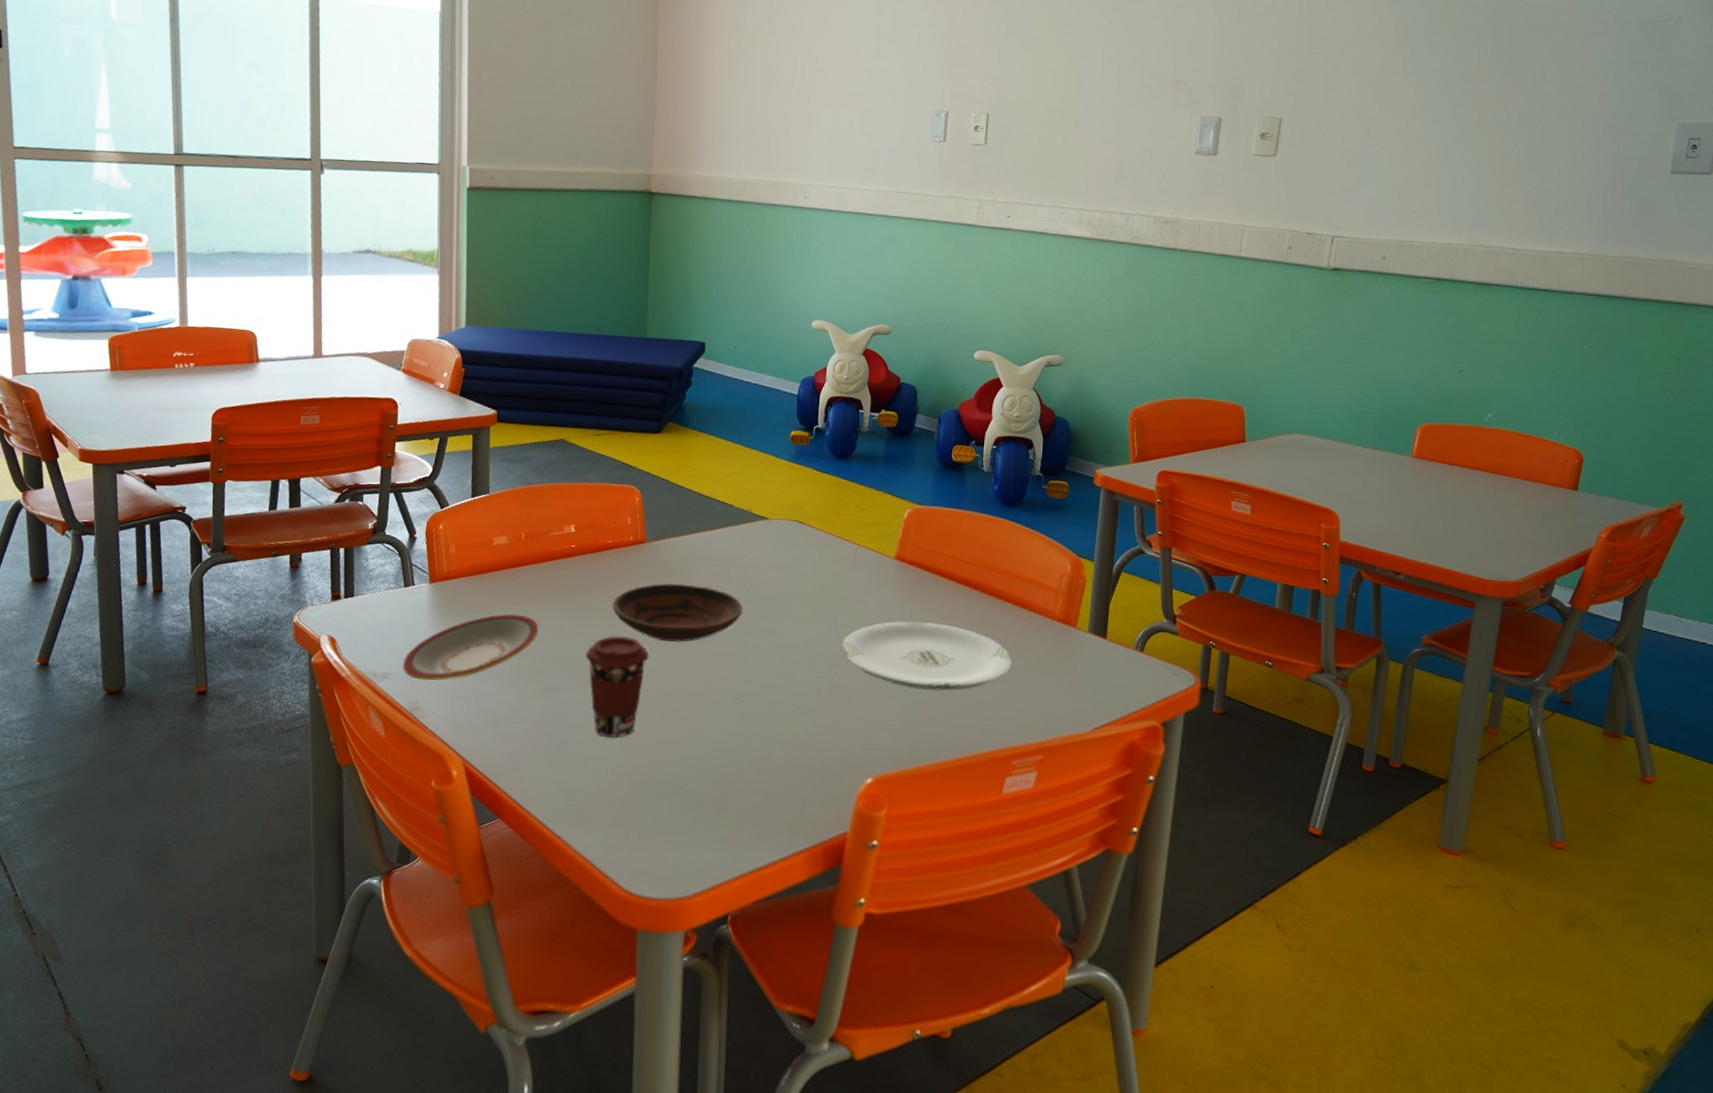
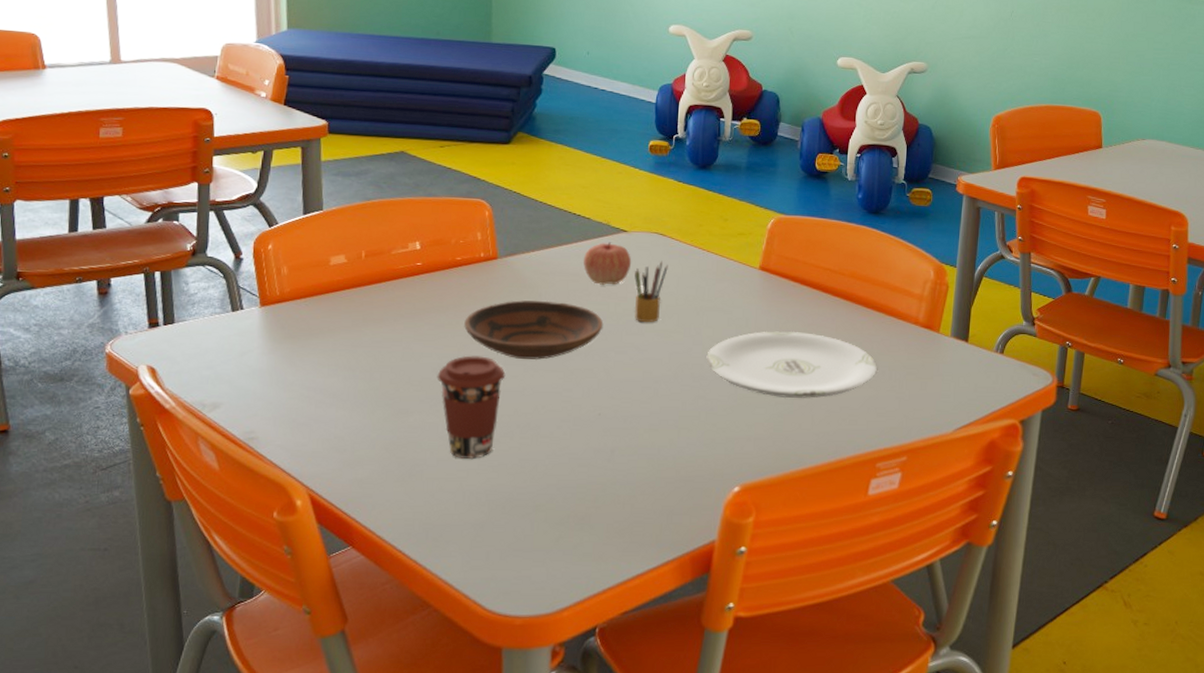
plate: present [403,614,539,681] -> none [235,336,385,409]
apple: none [725,528,772,571] -> present [583,242,632,285]
pencil box: none [773,548,807,609] -> present [634,260,668,323]

